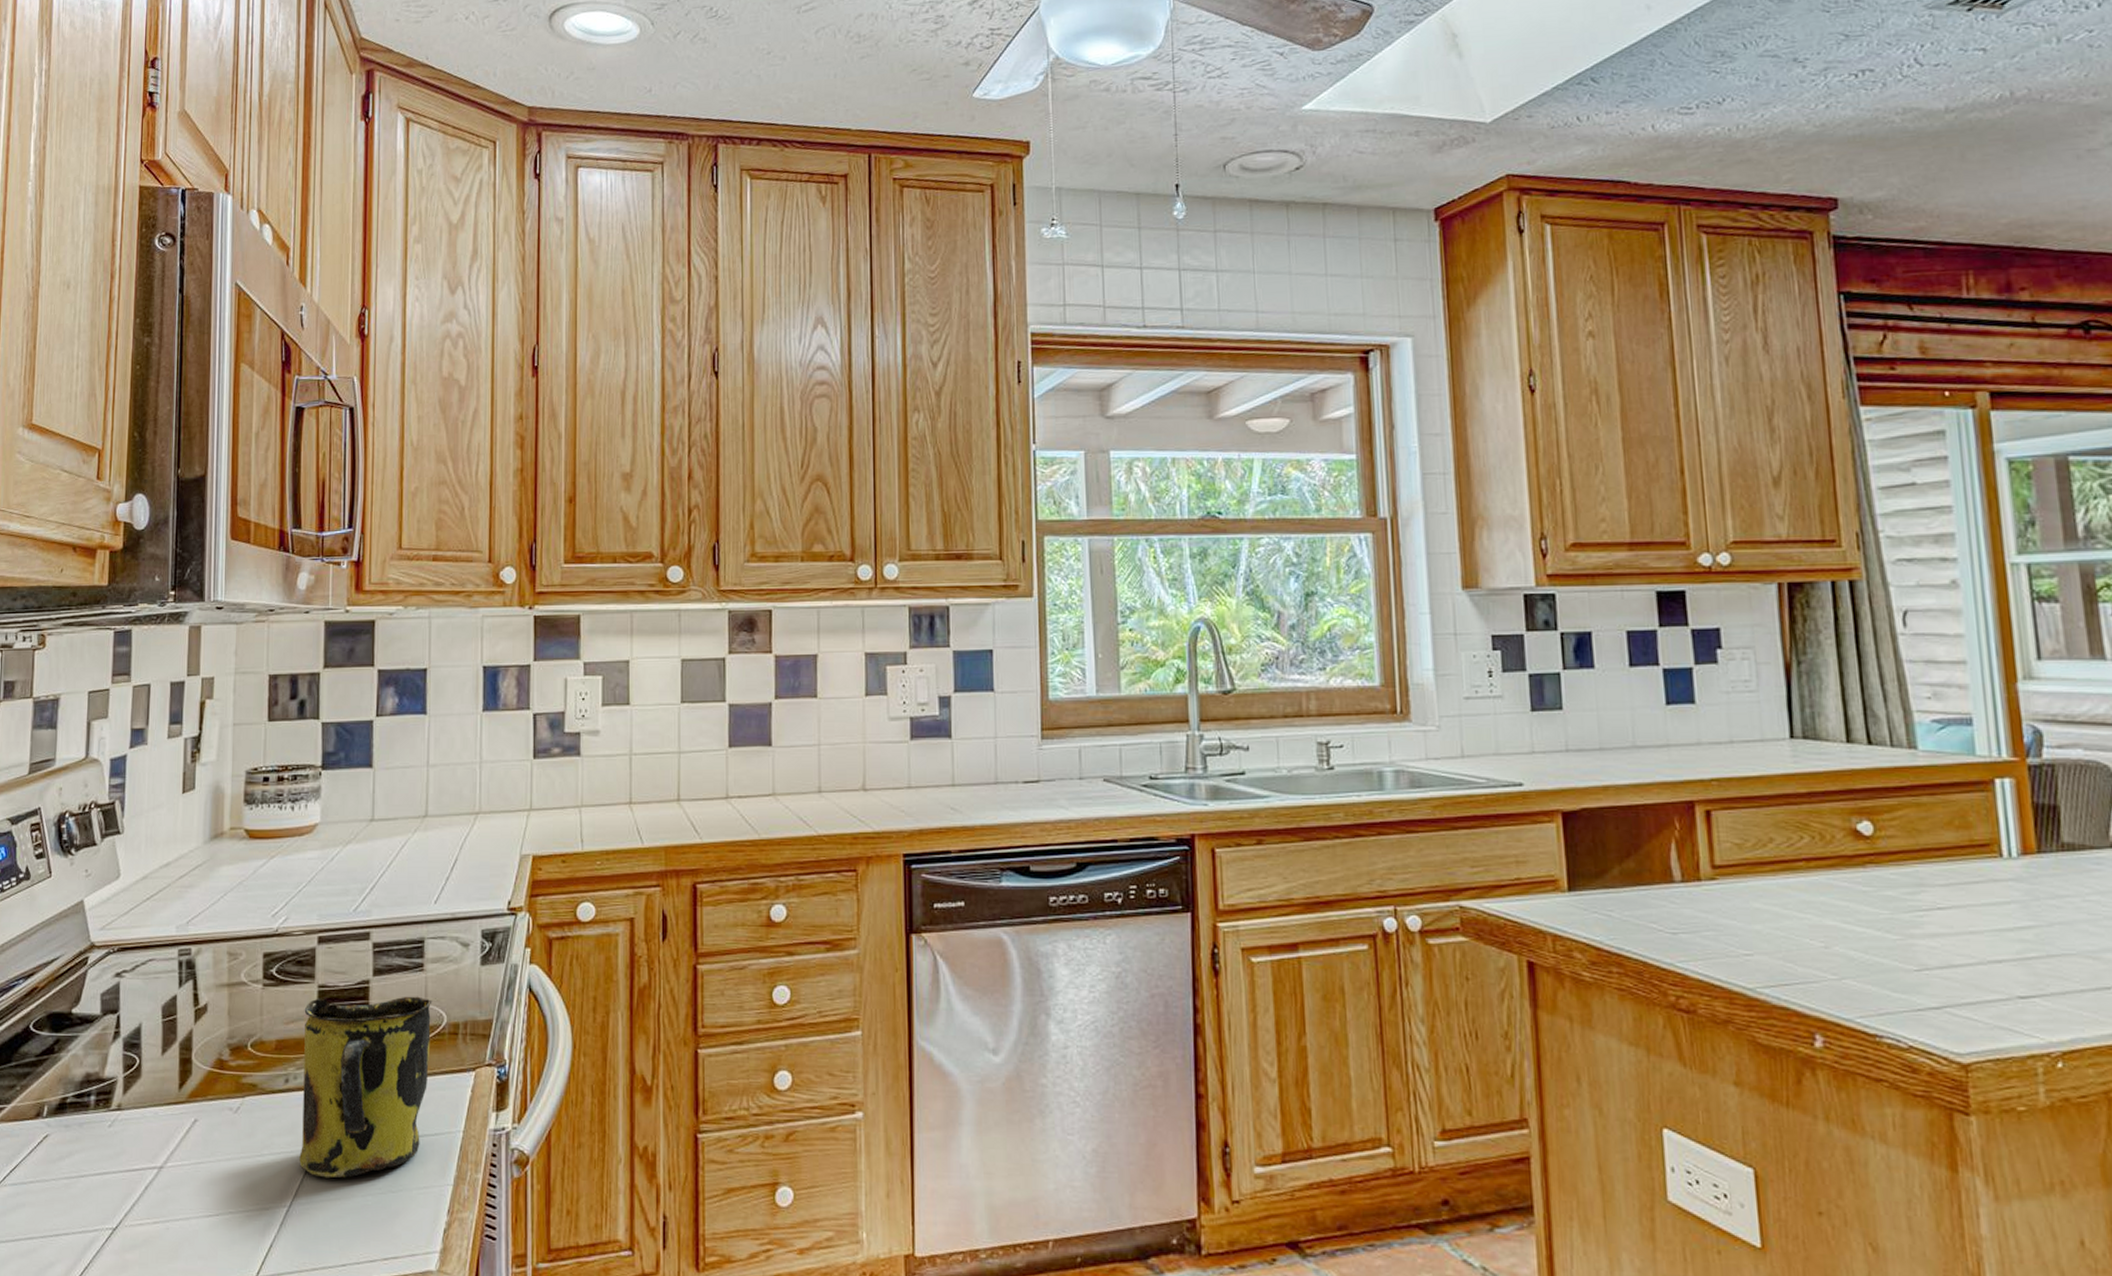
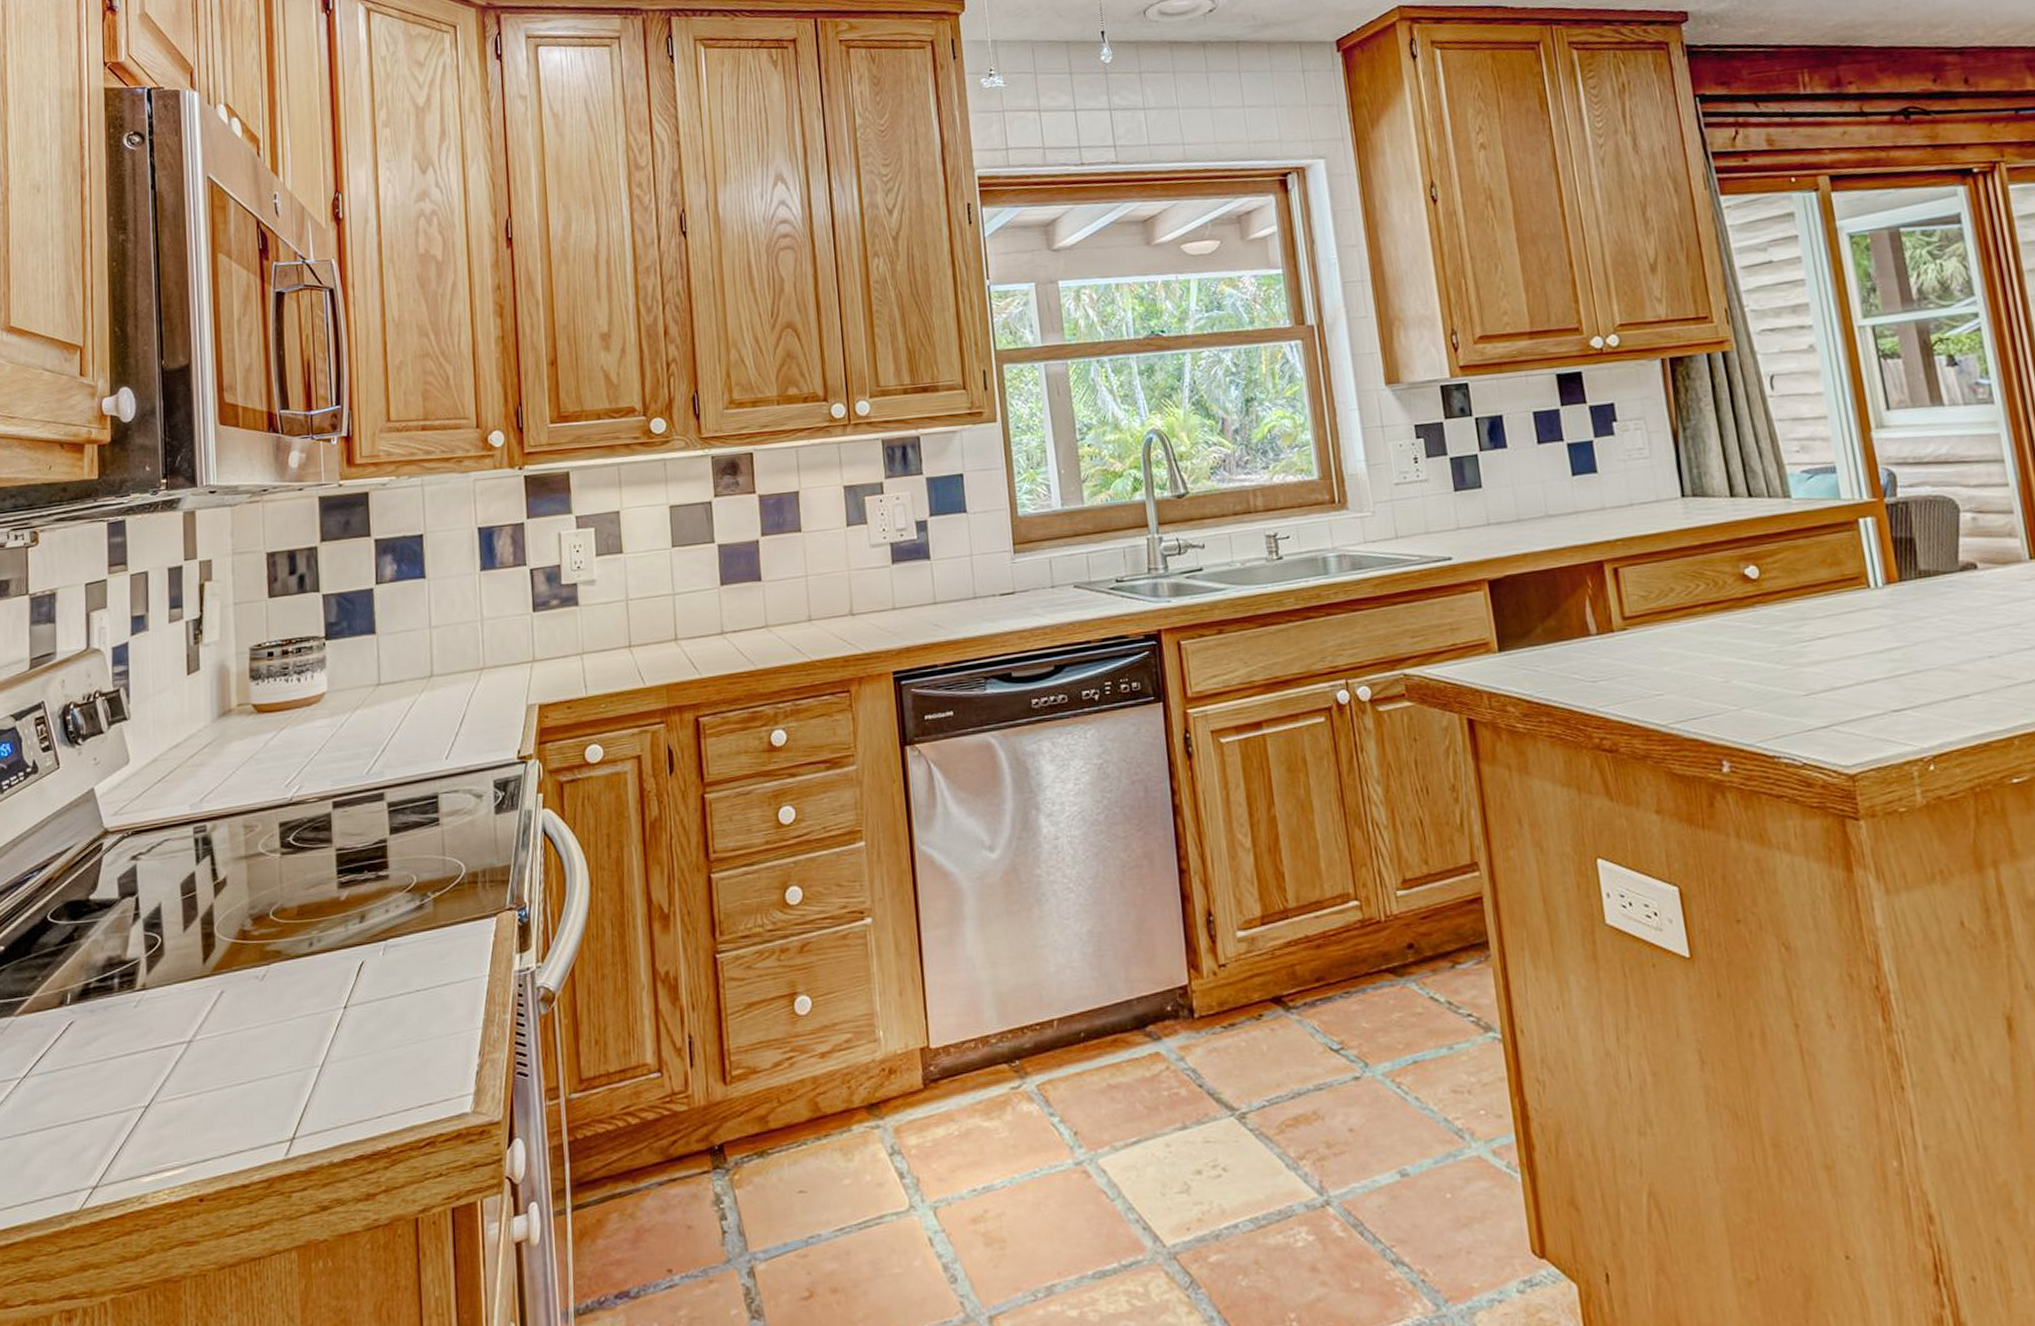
mug: present [299,996,432,1178] -> none [323,850,451,1035]

